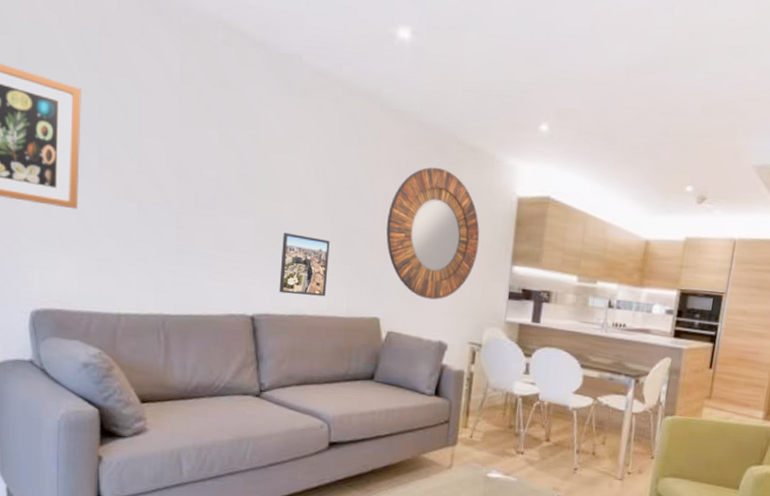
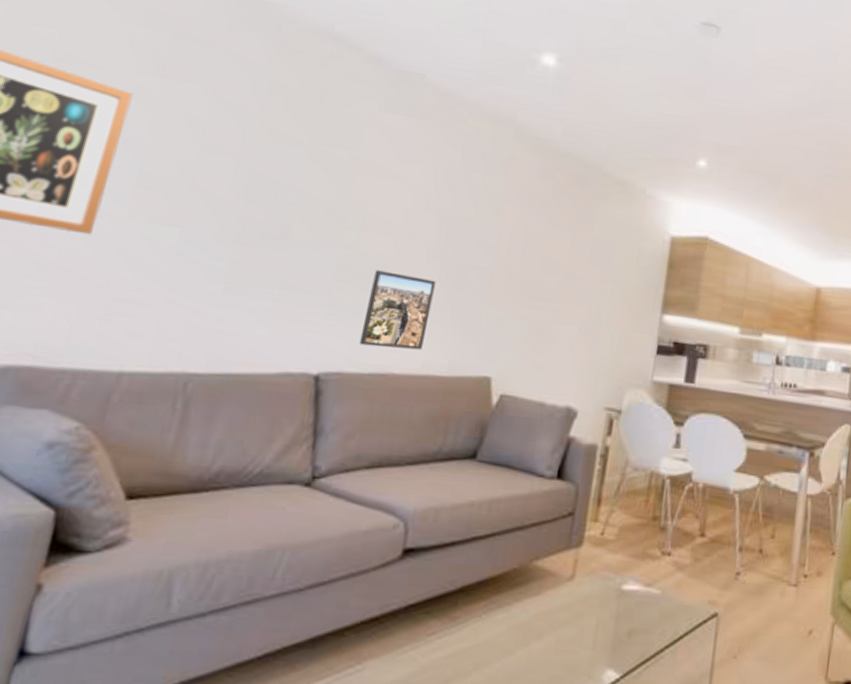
home mirror: present [386,167,480,300] -> none [508,200,625,355]

